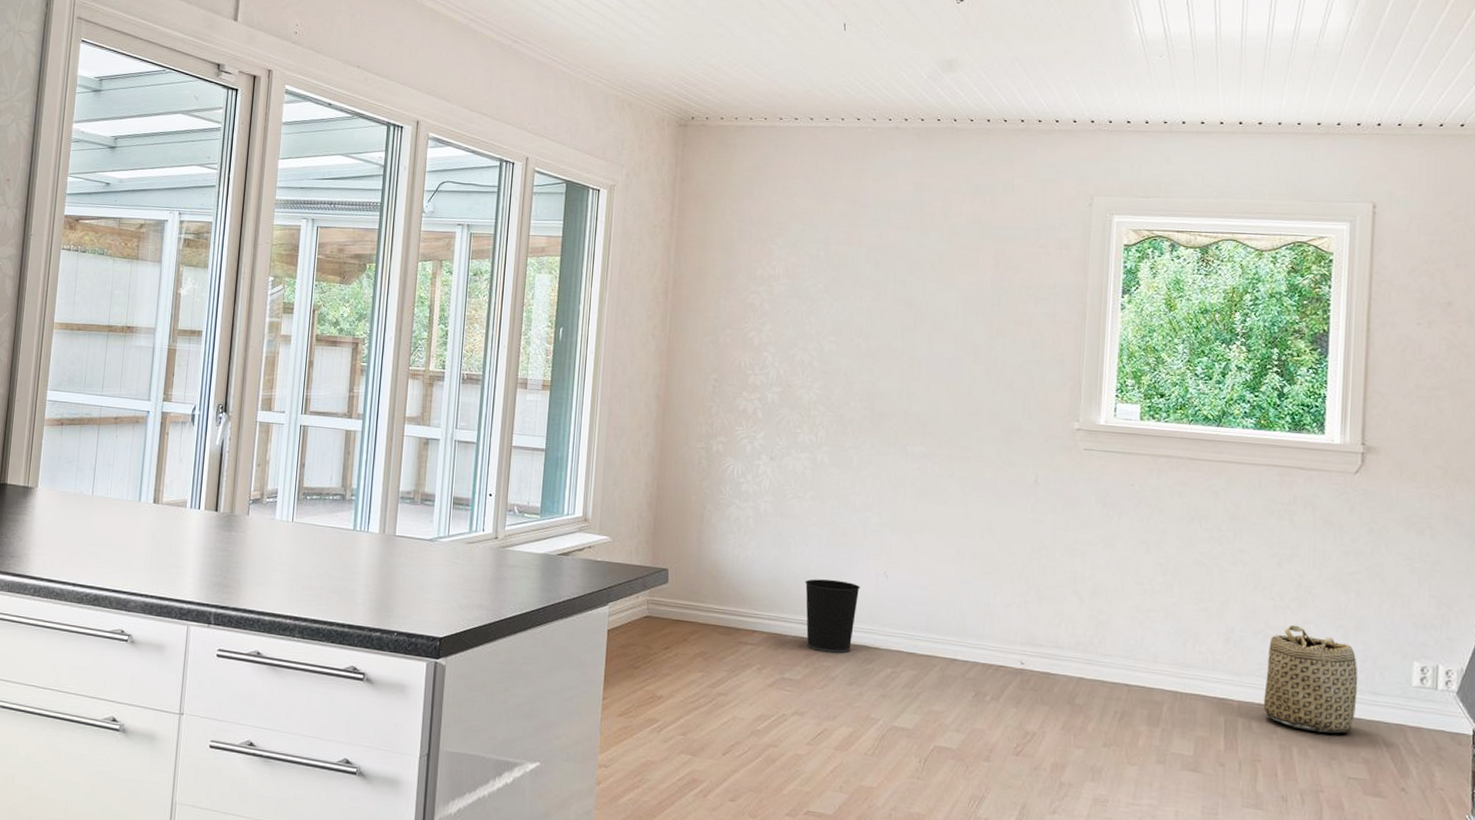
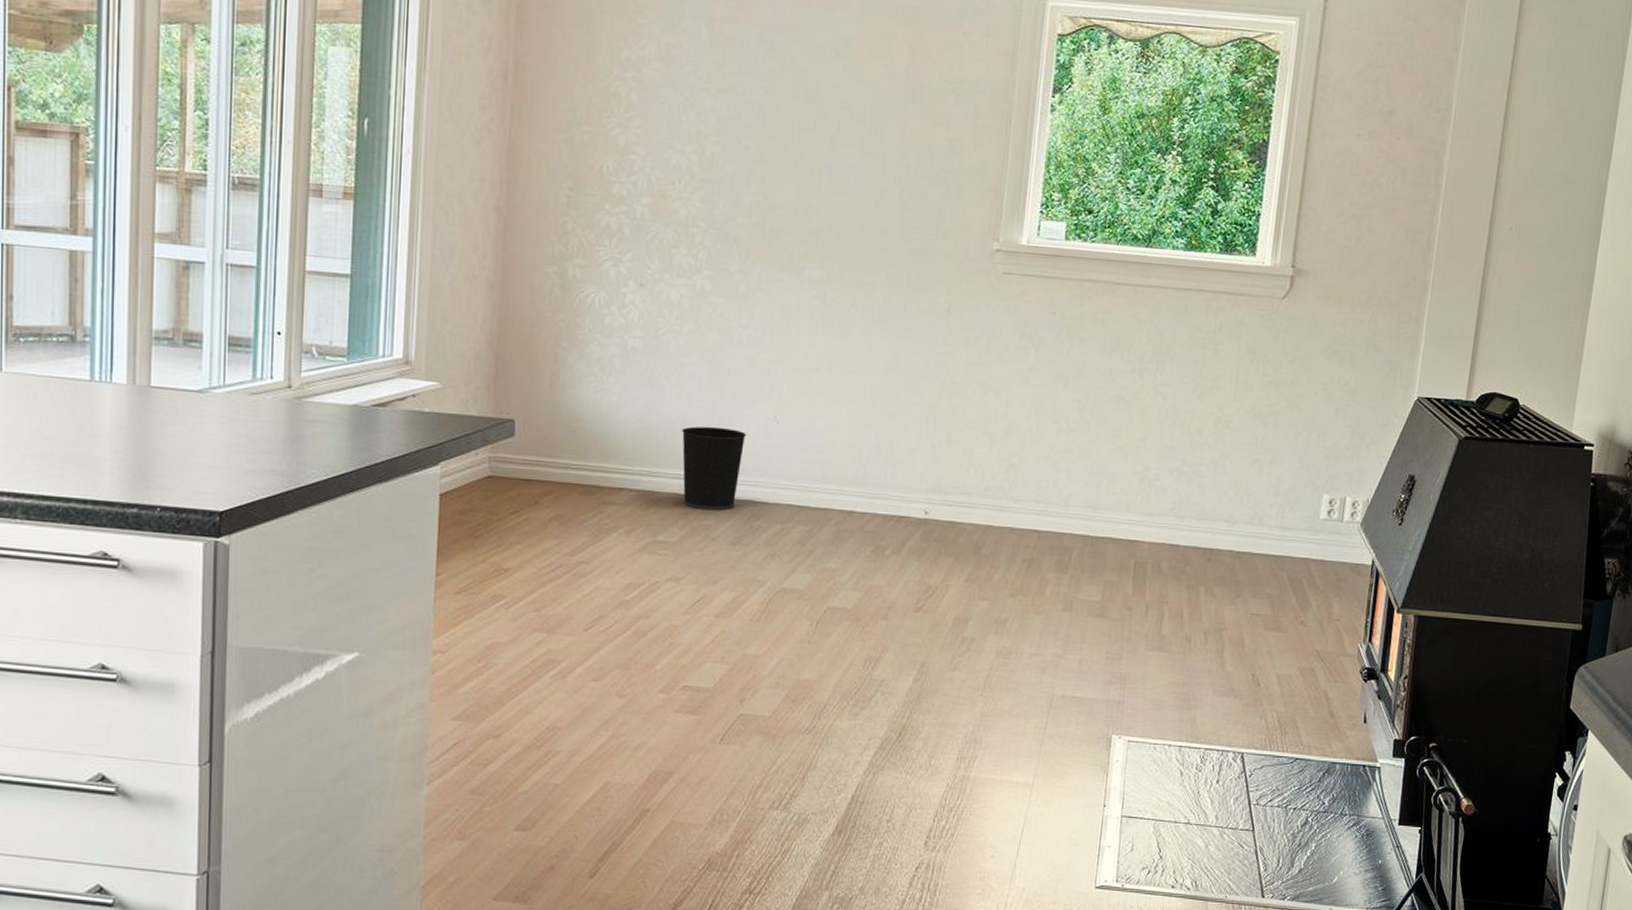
basket: present [1263,624,1358,734] -> none [1174,460,1269,571]

